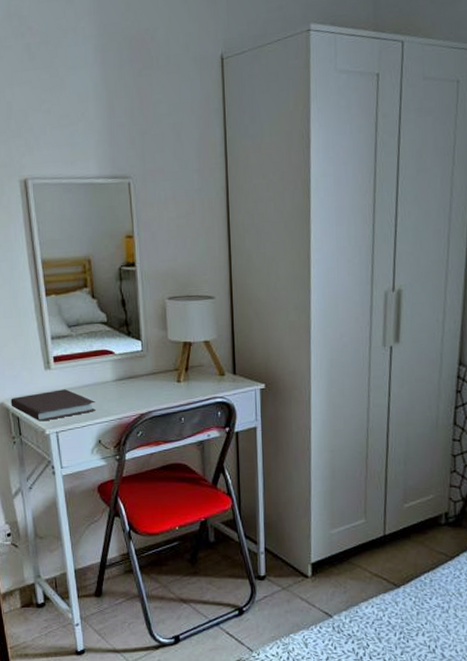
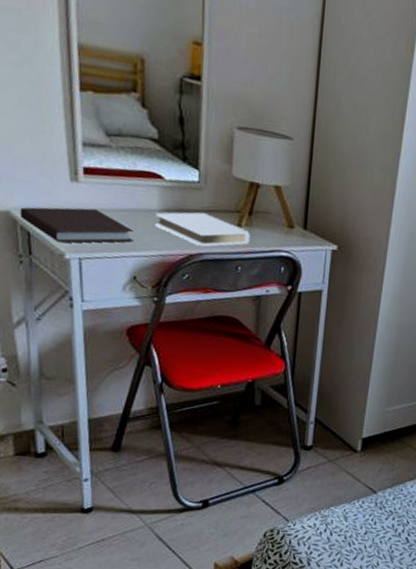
book: none [111,375,189,406] -> present [155,212,250,247]

